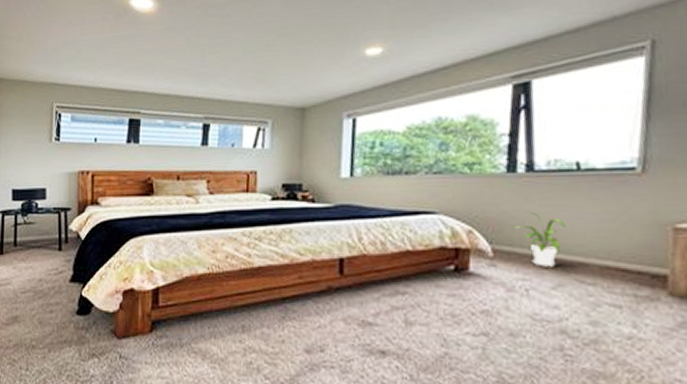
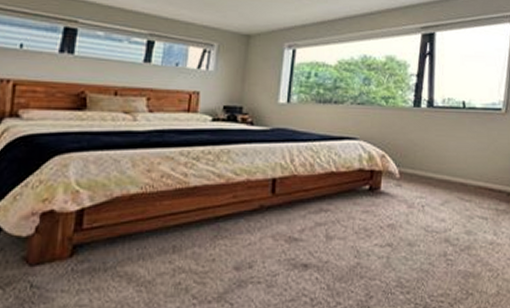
house plant: present [513,211,567,267] -> none [415,140,454,187]

